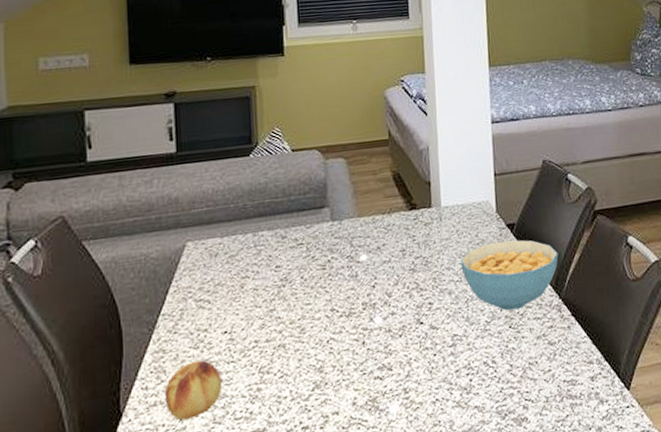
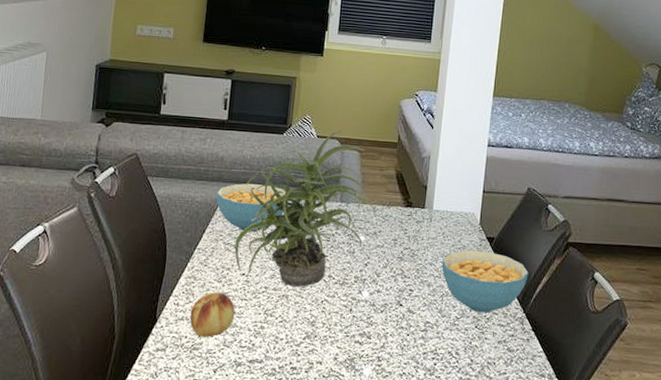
cereal bowl: none [176,219,264,280] -> present [216,183,286,232]
potted plant: none [209,138,376,333] -> present [234,130,376,287]

